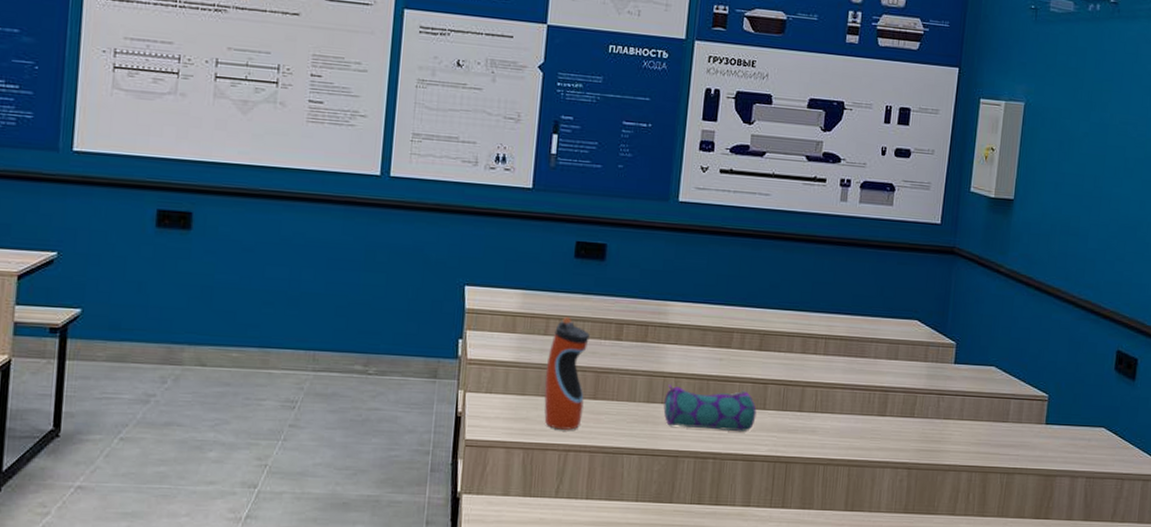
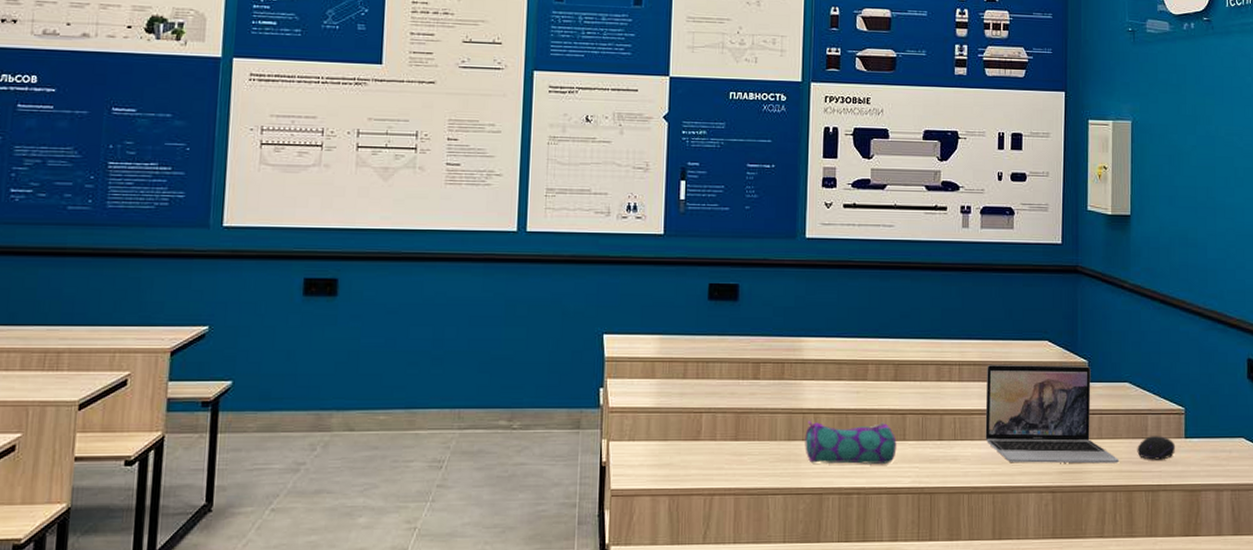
water bottle: present [544,316,590,430] -> none [686,358,728,473]
laptop: none [845,339,978,445] -> present [985,364,1120,464]
computer mouse: none [996,420,1036,444] -> present [1137,436,1176,460]

